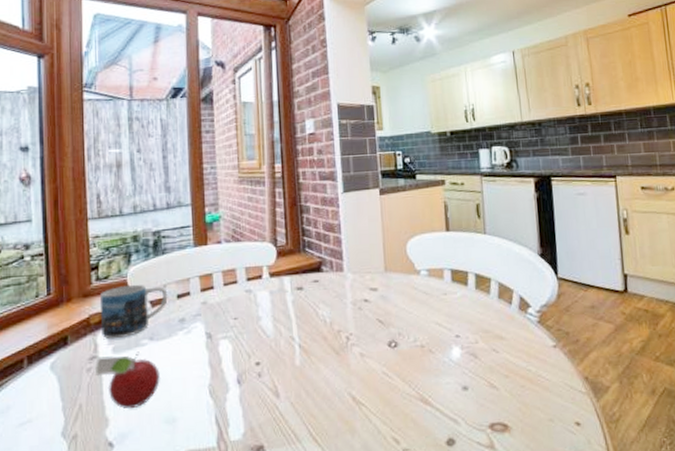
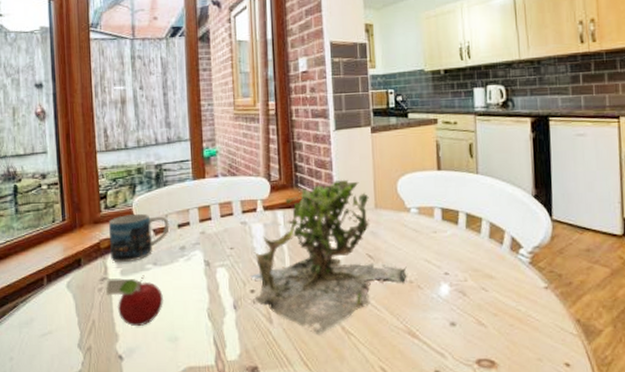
plant: none [255,242,418,408] -> present [249,179,407,336]

